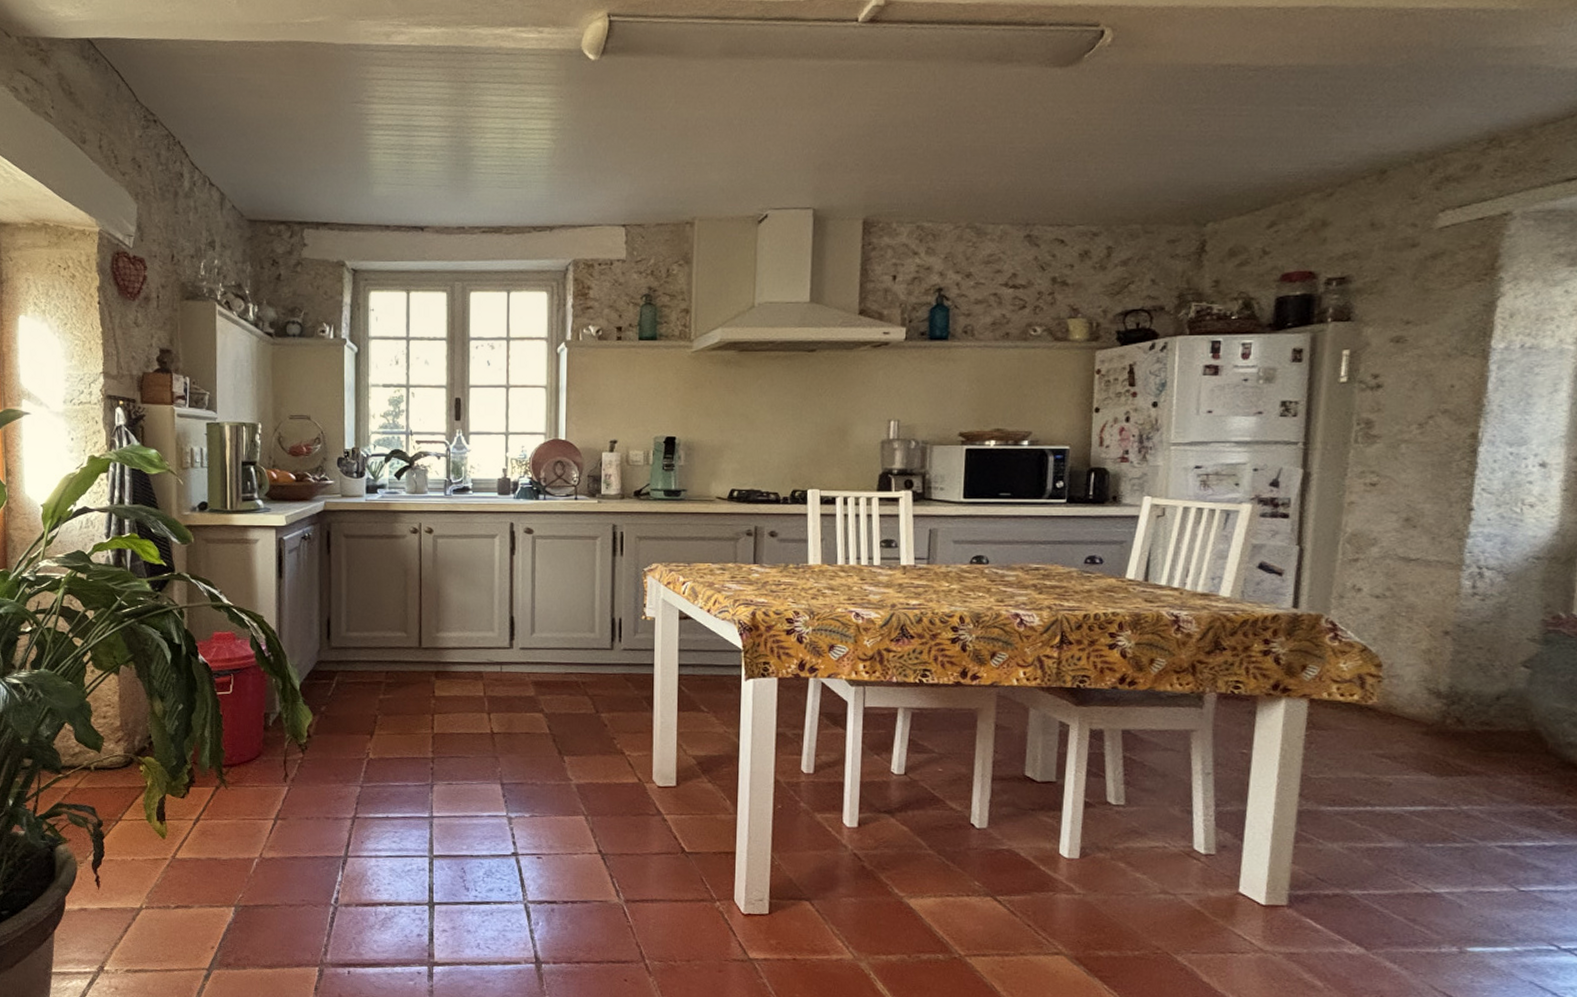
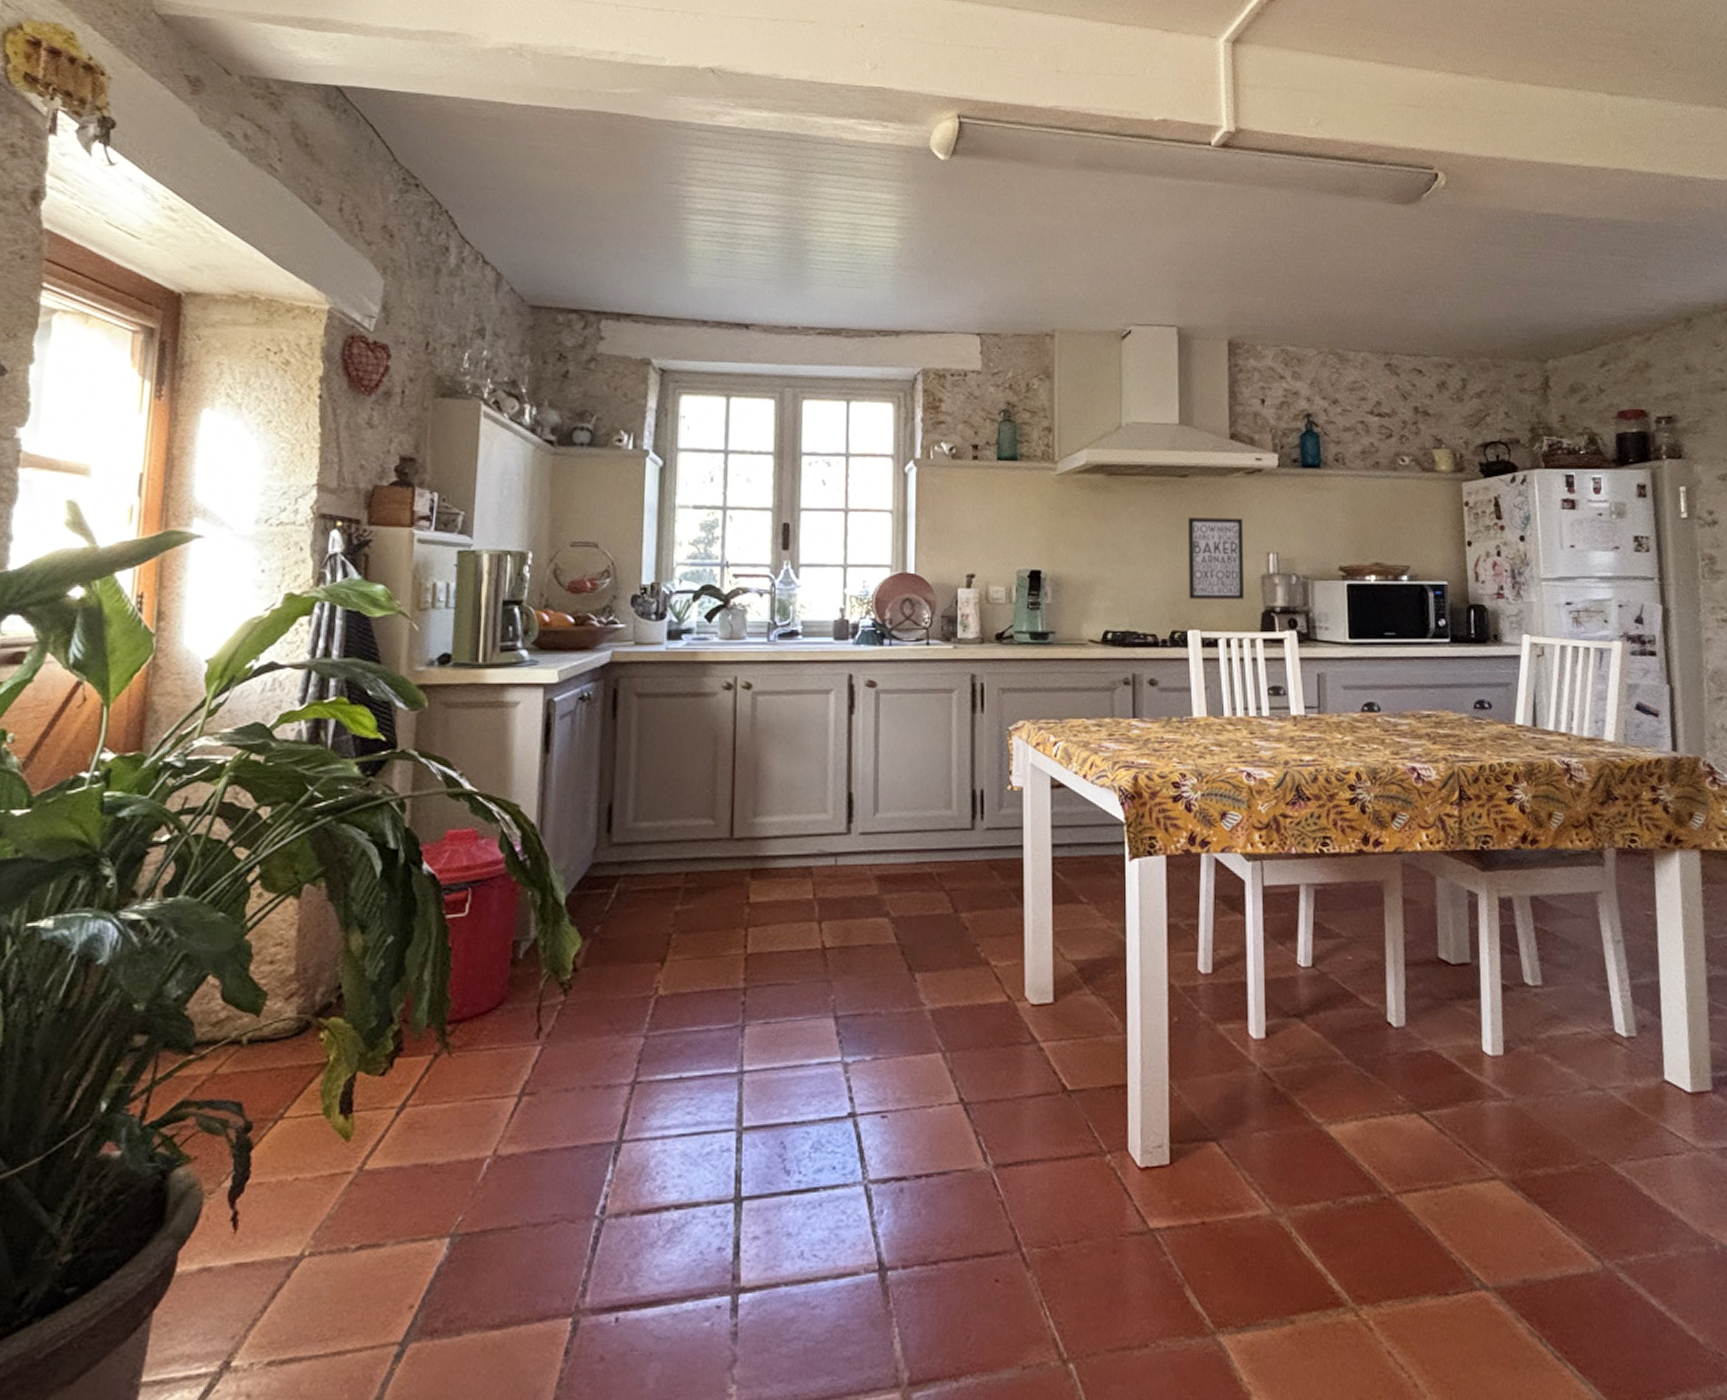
wall art: none [810,388,867,462] -> present [1187,517,1244,599]

